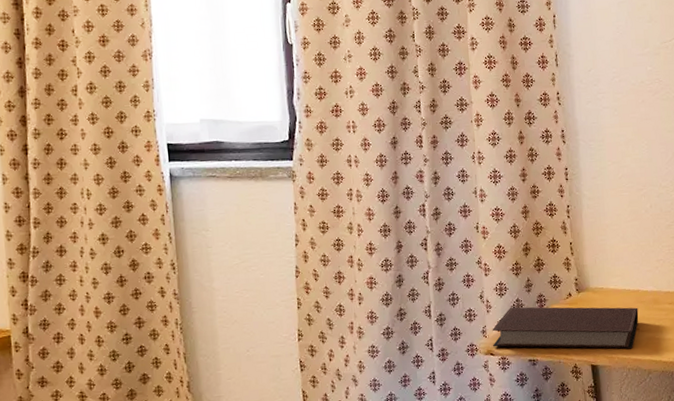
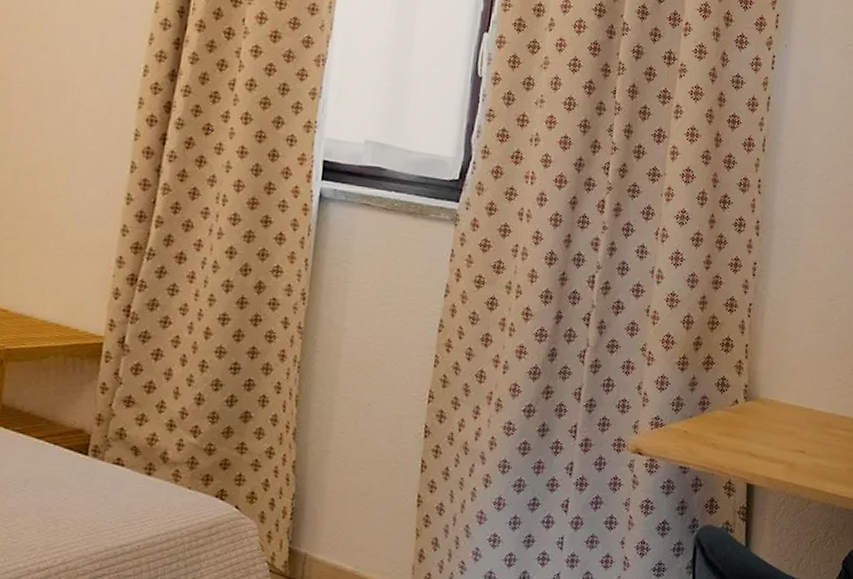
notebook: present [492,306,639,349] -> none [643,404,808,473]

